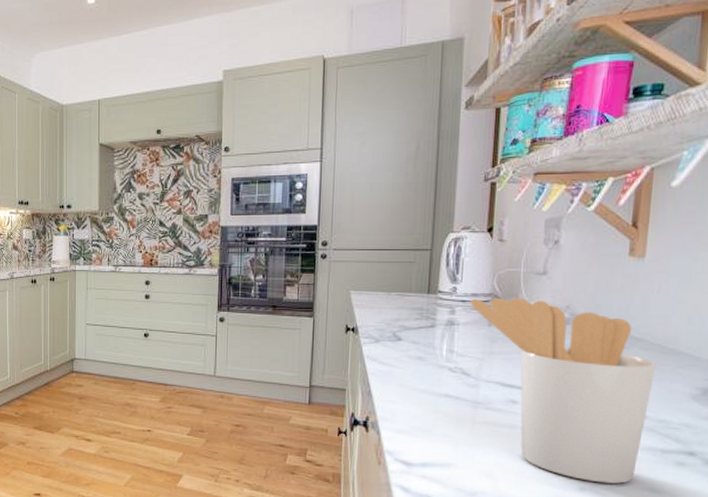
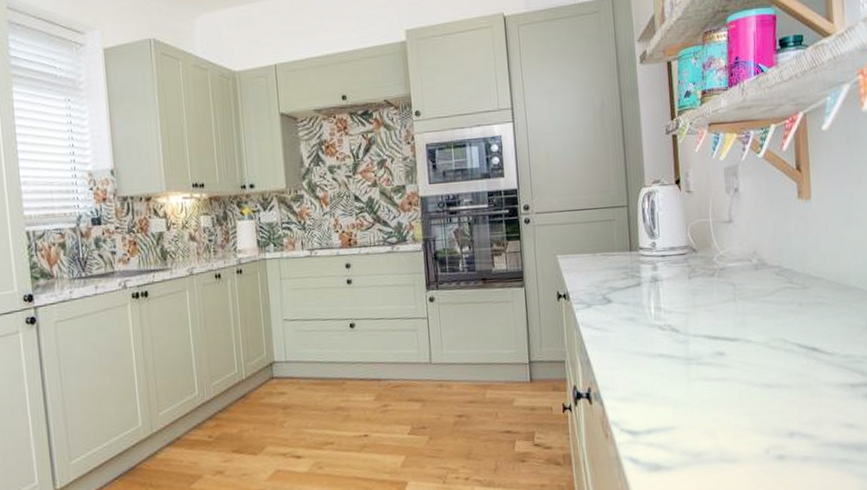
utensil holder: present [470,298,657,484] -> none [670,248,835,426]

